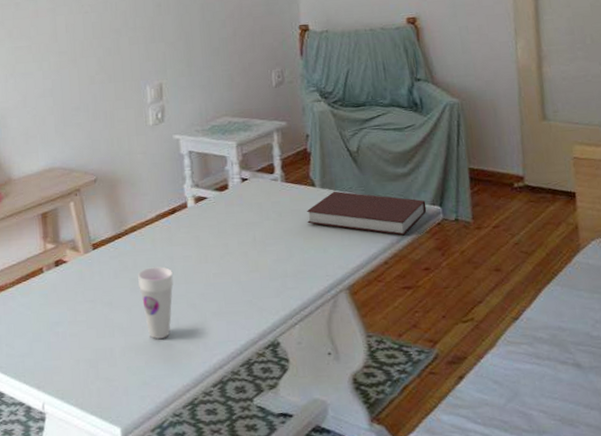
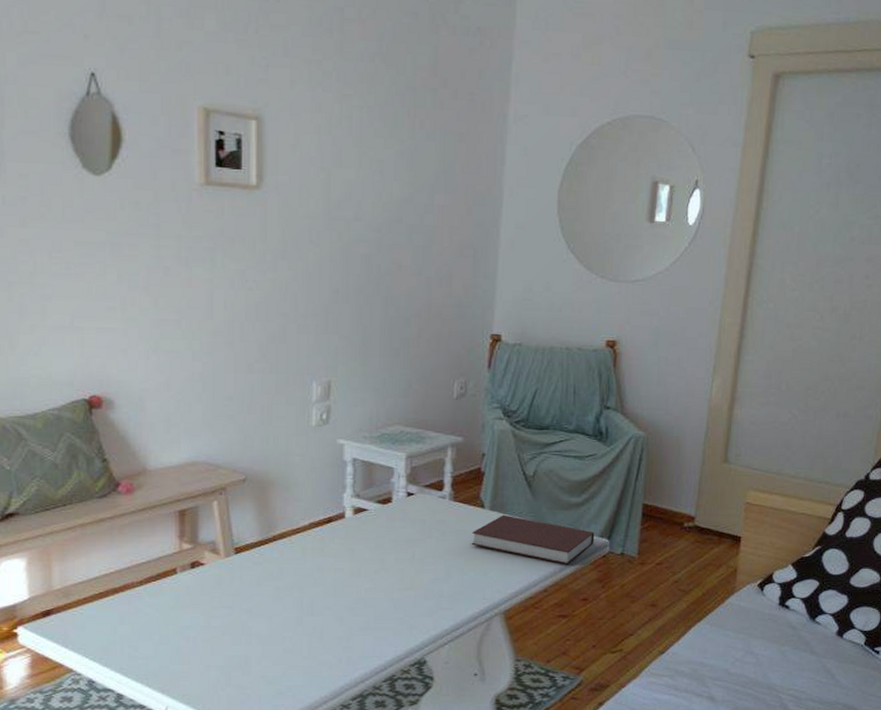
cup: present [138,266,174,339] -> none [283,577,321,650]

